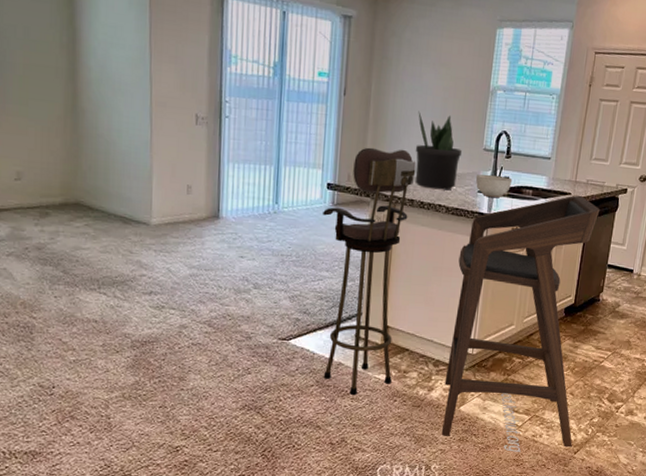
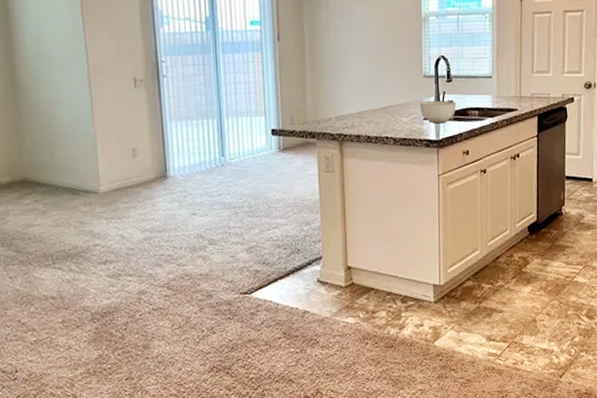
bar stool: present [322,147,416,395] -> none [269,86,360,343]
planter: present [415,111,462,190] -> none [353,47,402,123]
bar stool: present [441,195,600,452] -> none [413,110,556,383]

